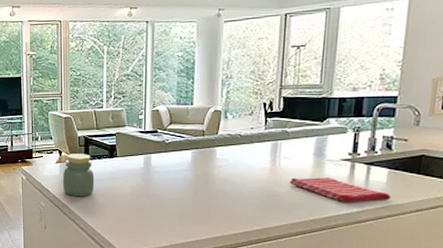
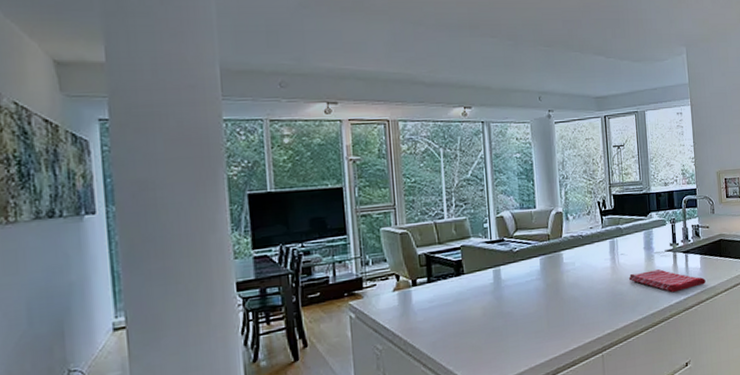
jar: present [62,154,95,197] -> none [402,275,442,330]

